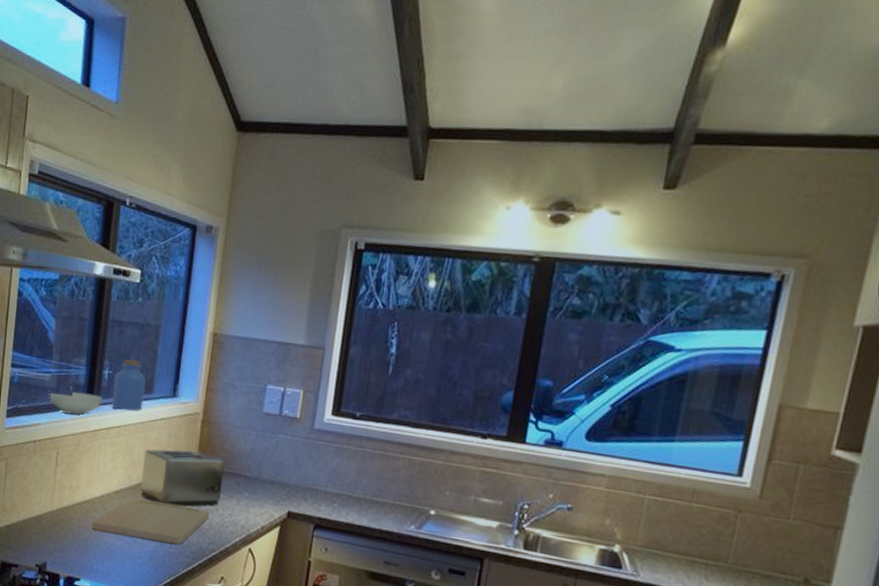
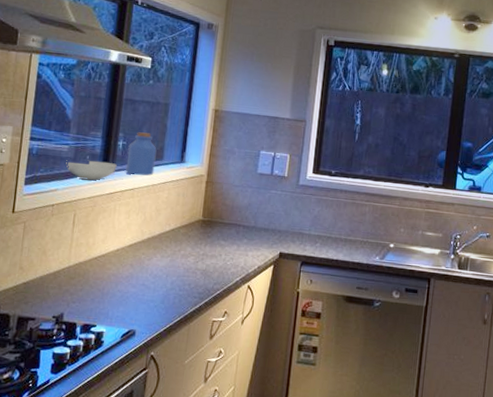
cutting board: present [91,497,210,545] -> none [107,249,214,288]
toaster: present [140,449,225,507] -> none [152,206,226,255]

